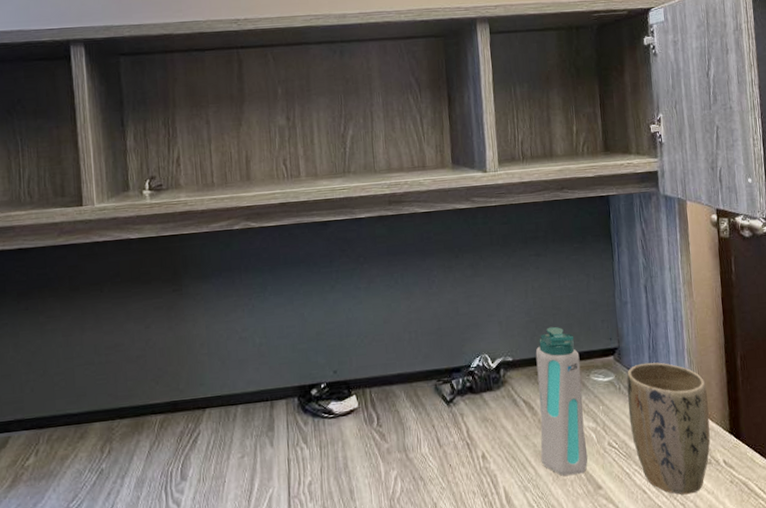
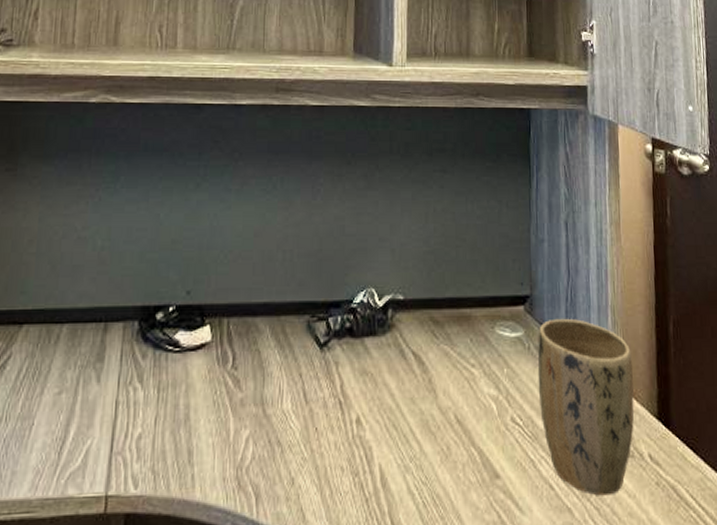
water bottle: present [535,326,588,476] -> none [427,261,486,456]

